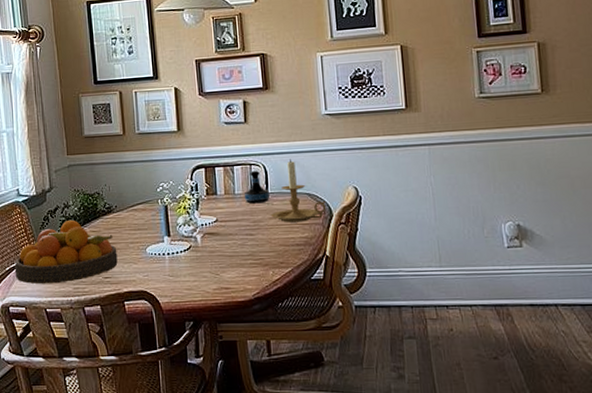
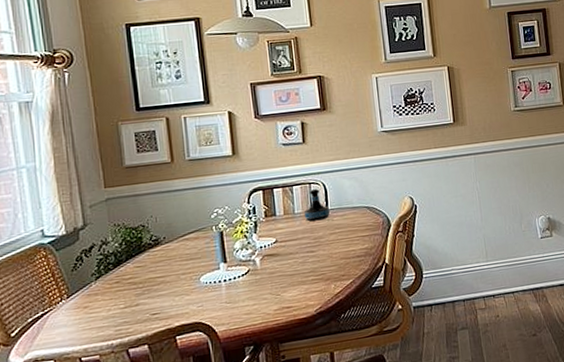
fruit bowl: present [14,219,118,285] -> none [39,257,168,334]
candle holder: present [271,159,326,223] -> none [331,175,385,237]

